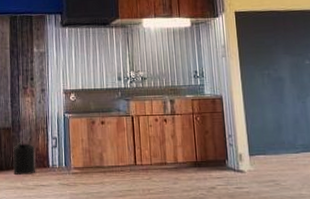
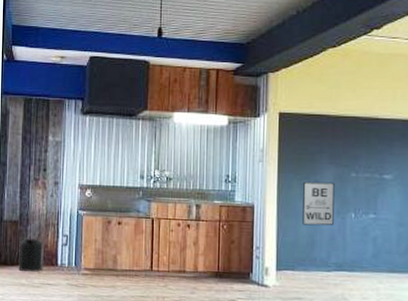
wall art: none [264,70,296,112] -> present [302,181,335,226]

